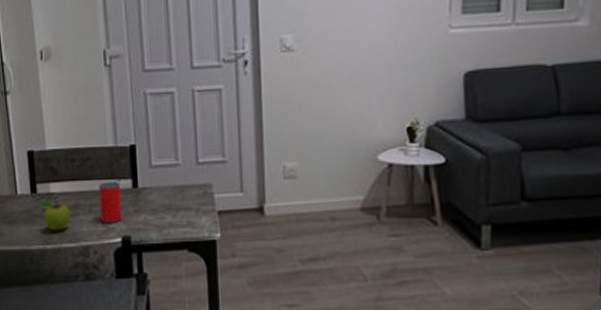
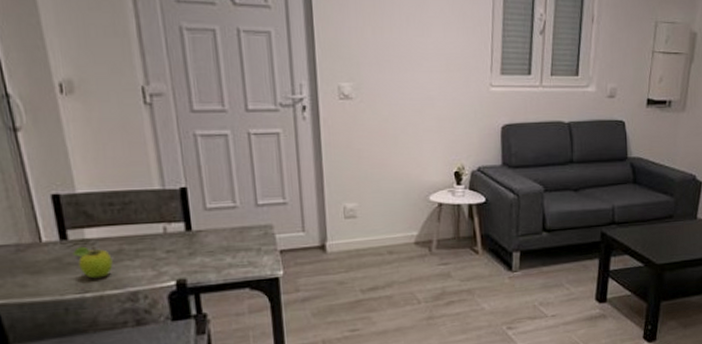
beverage can: present [98,182,123,223] -> none [145,225,176,267]

